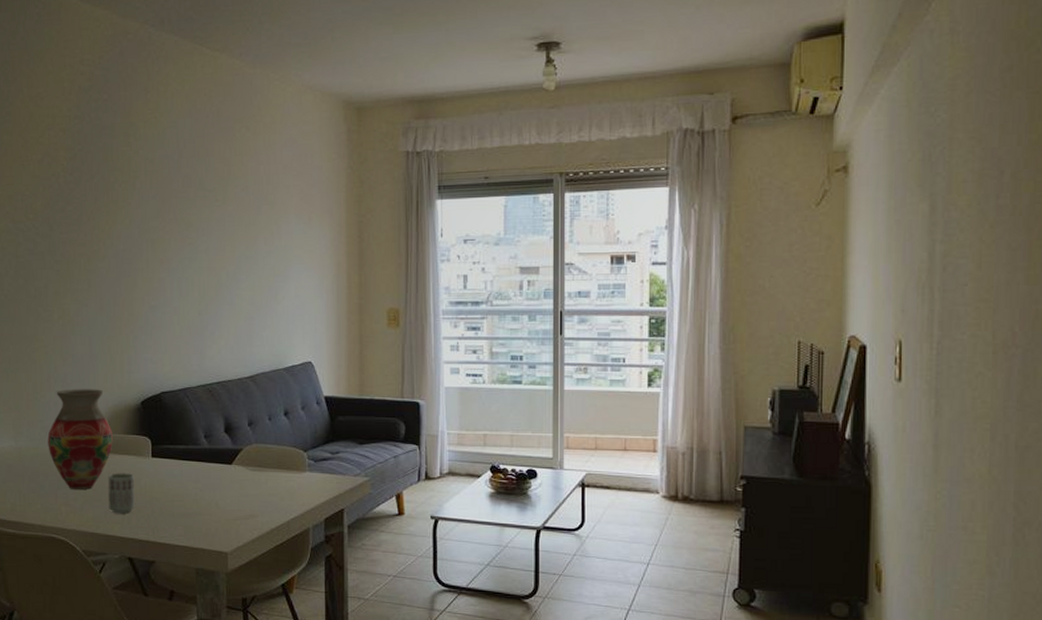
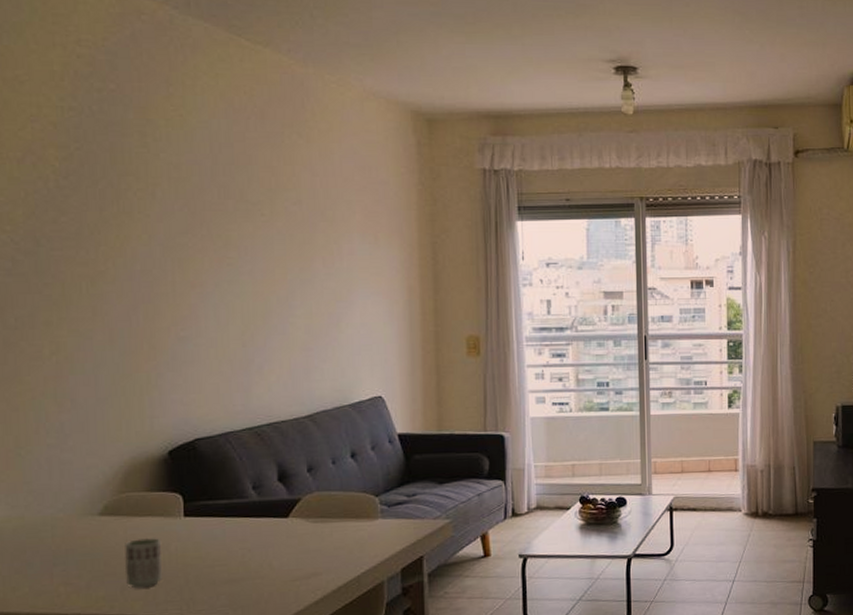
vase: present [47,389,113,490] -> none [37,439,131,565]

